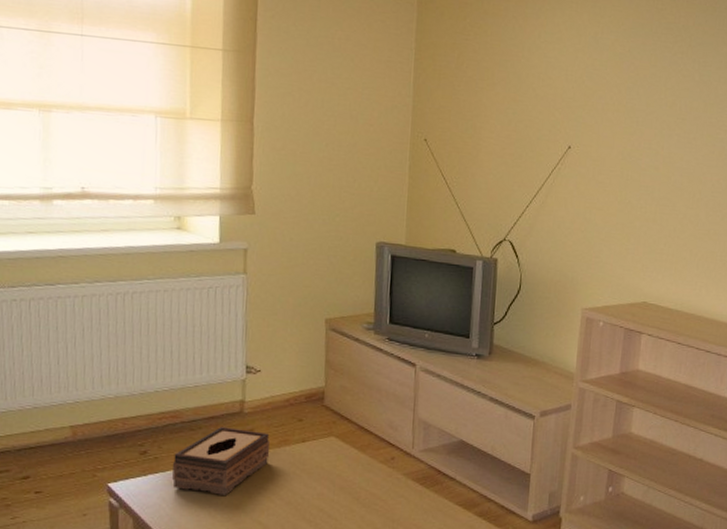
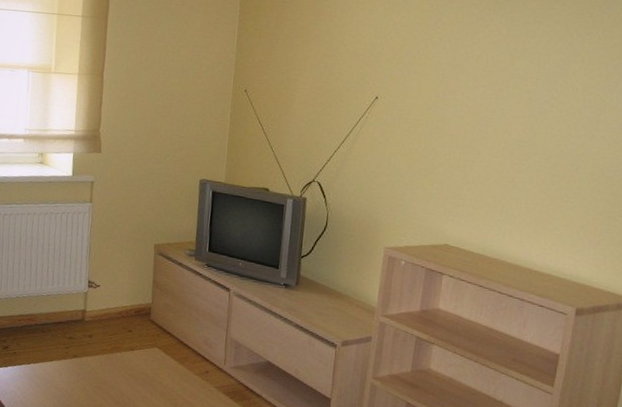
tissue box: present [172,427,270,495] -> none [26,331,105,390]

